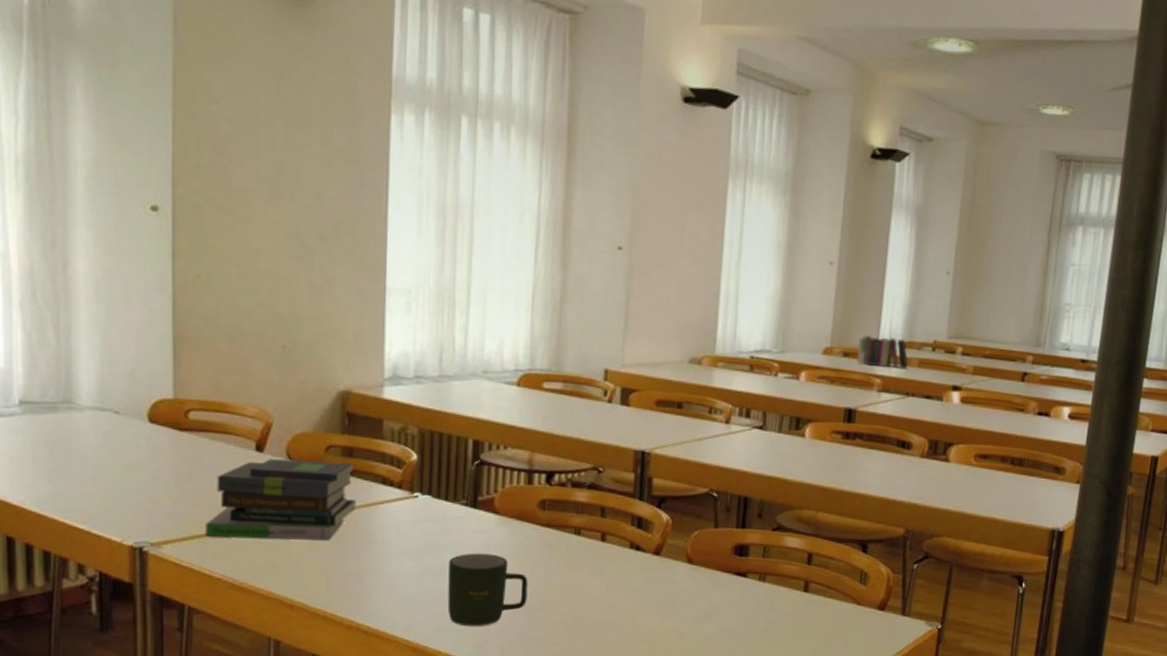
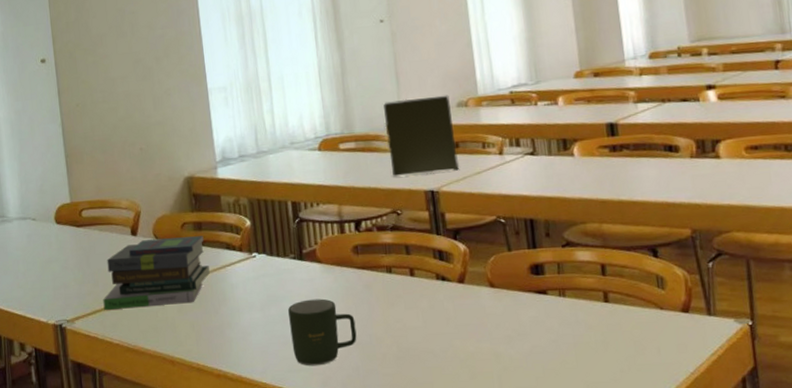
binder: none [601,343,682,434] -> present [384,95,460,177]
books: present [856,335,908,369] -> none [606,51,658,81]

